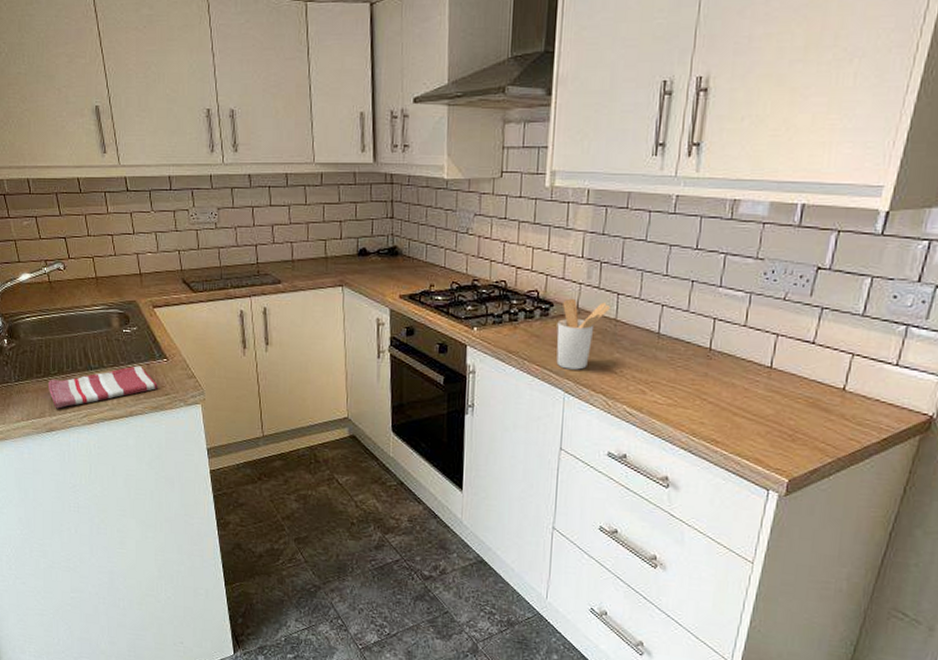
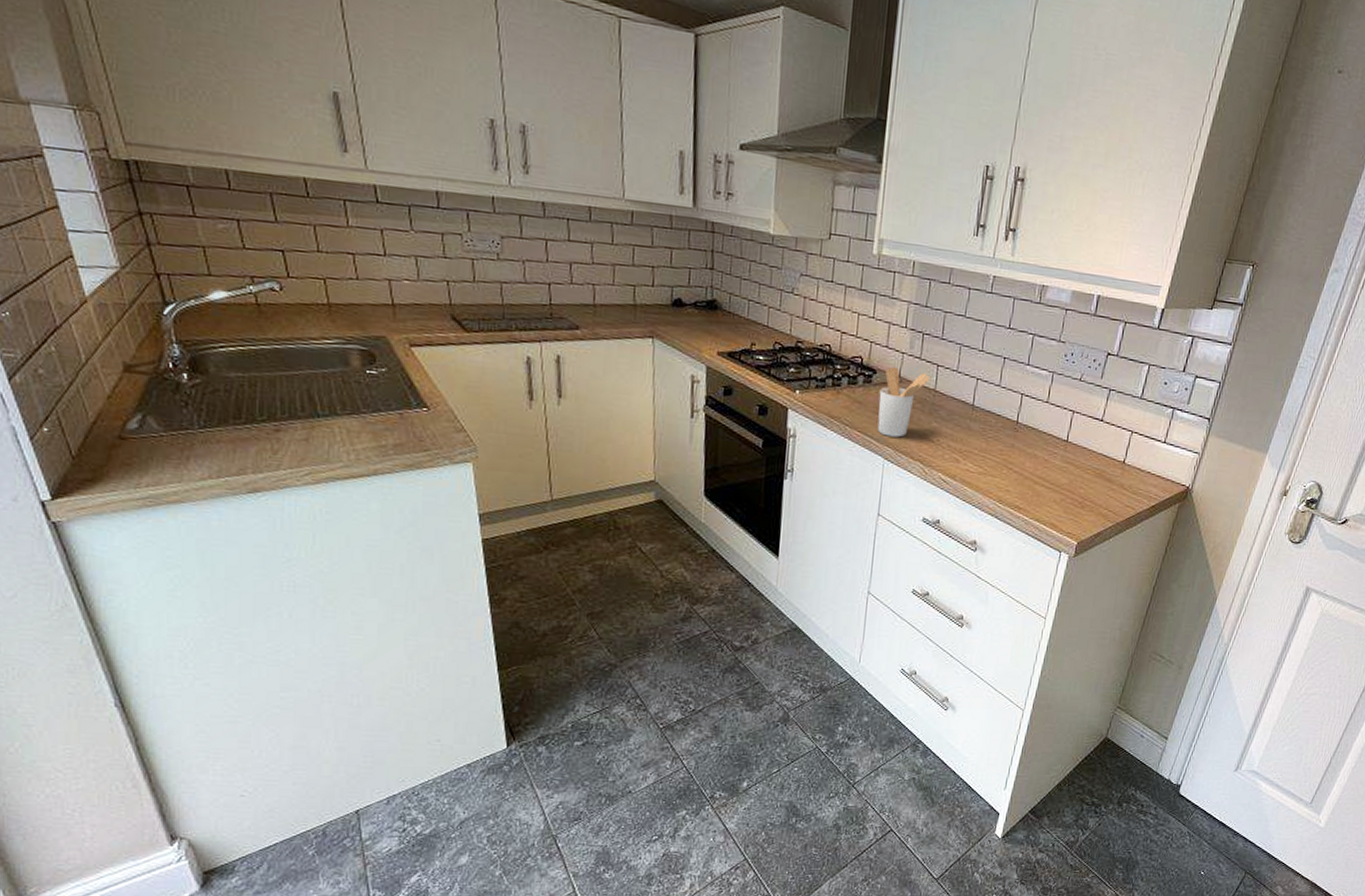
dish towel: present [49,365,159,409] -> none [253,414,416,465]

